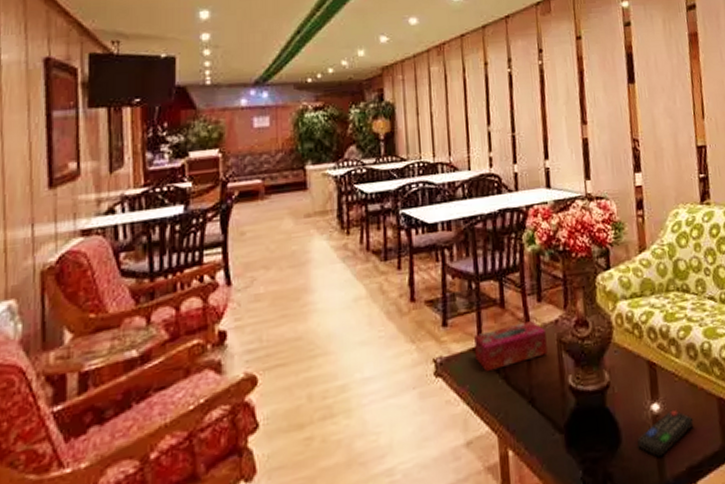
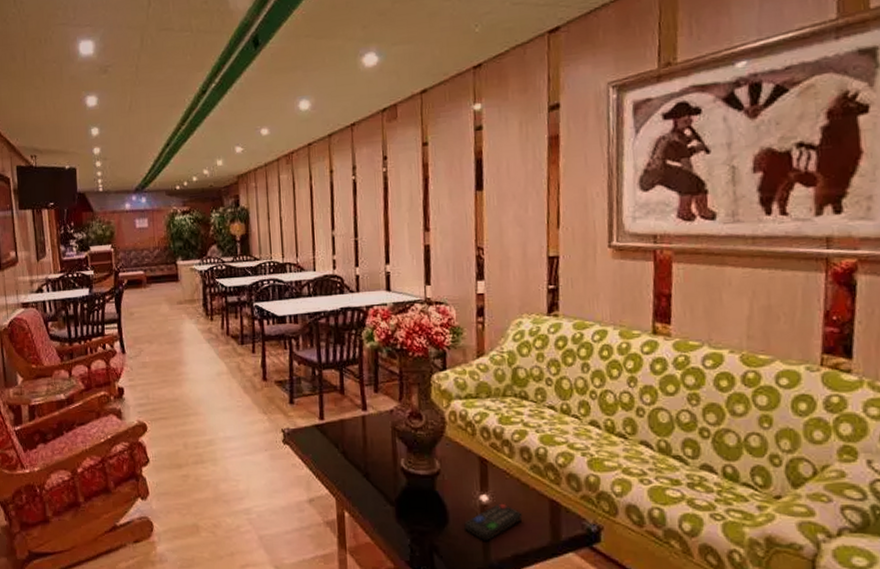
tissue box: present [474,321,548,373] -> none [316,408,382,446]

